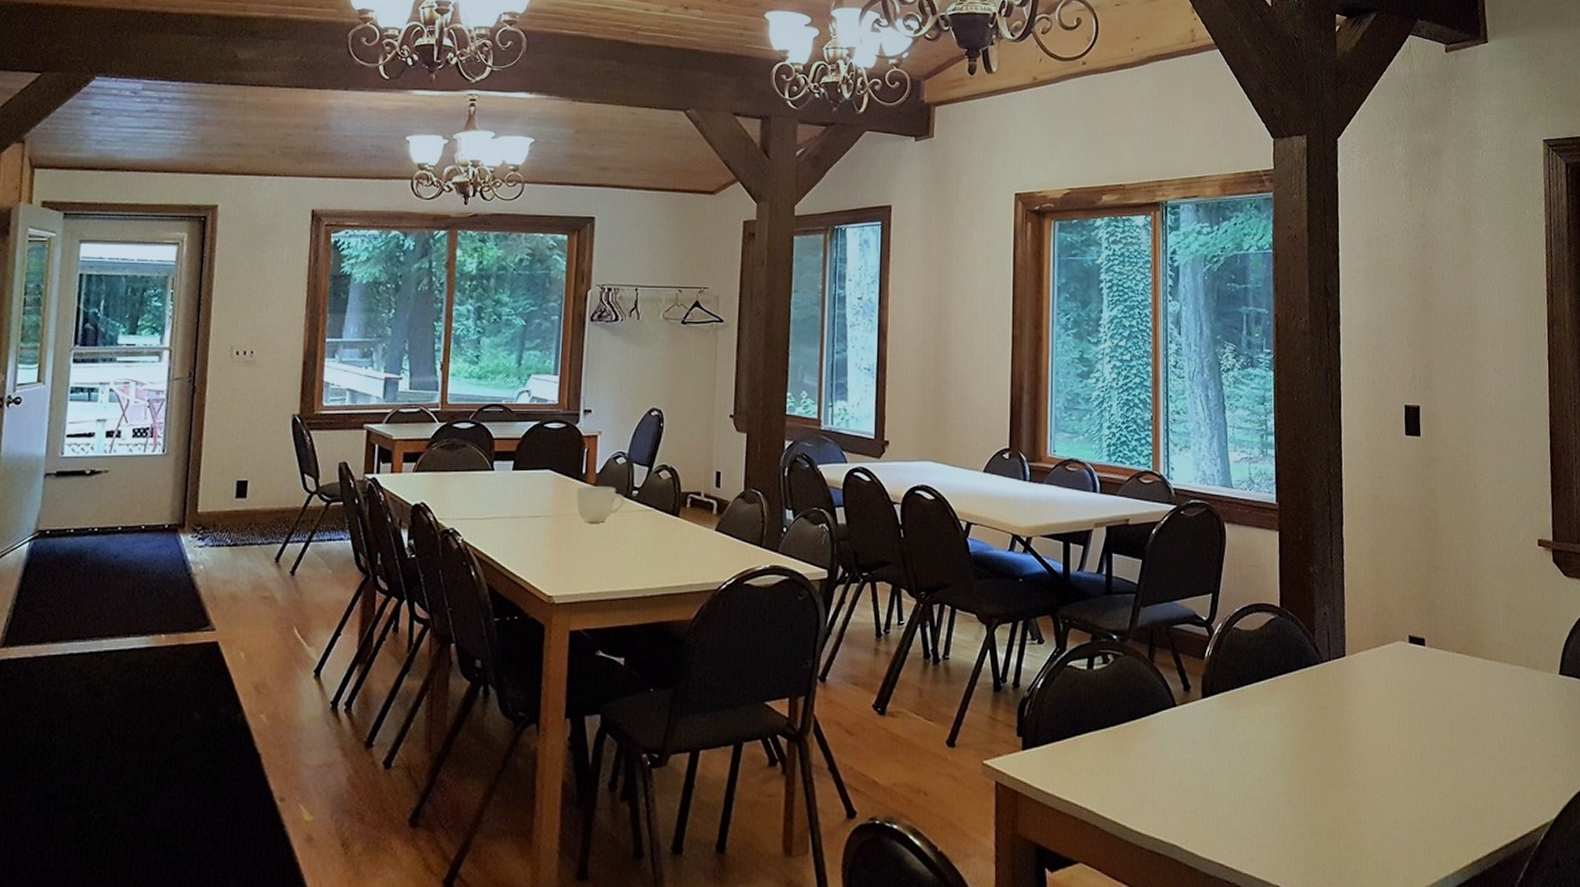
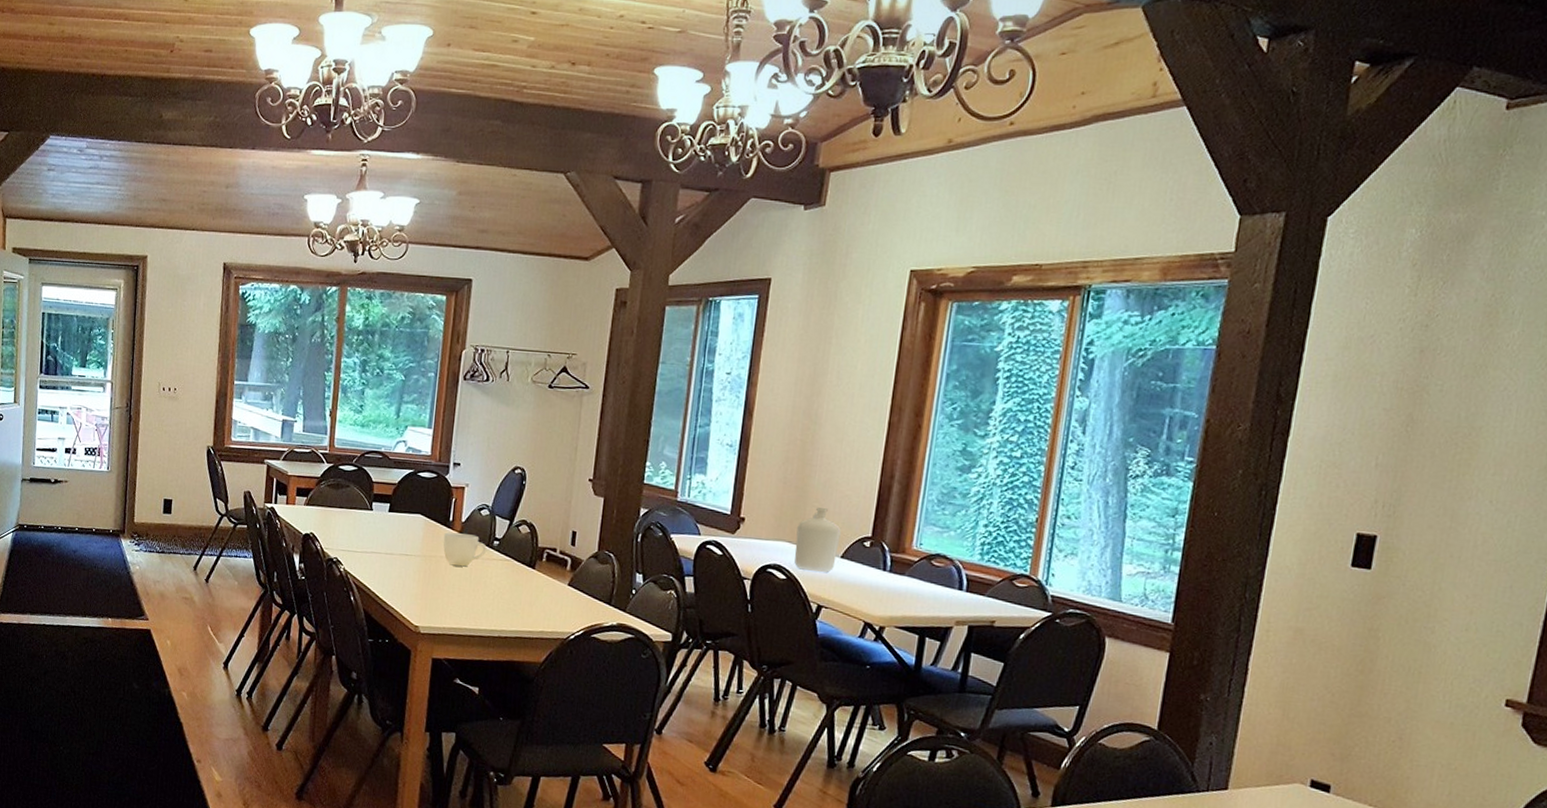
water jug: none [939,424,981,489] -> present [794,508,841,574]

